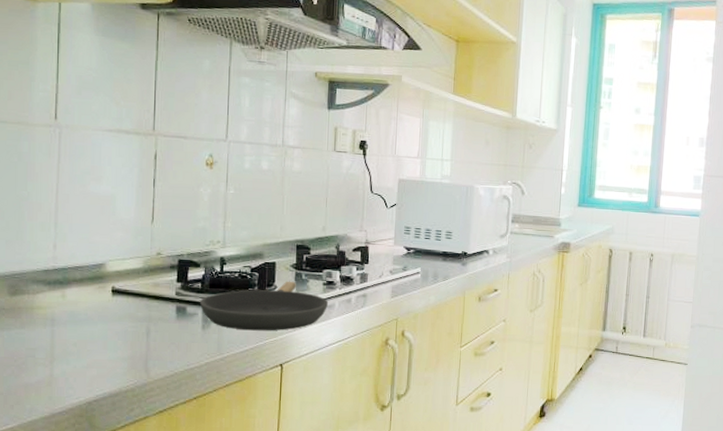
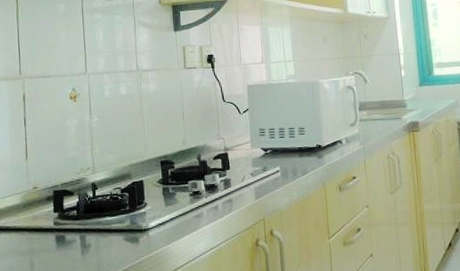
frying pan: present [200,282,329,331] -> none [77,197,197,251]

